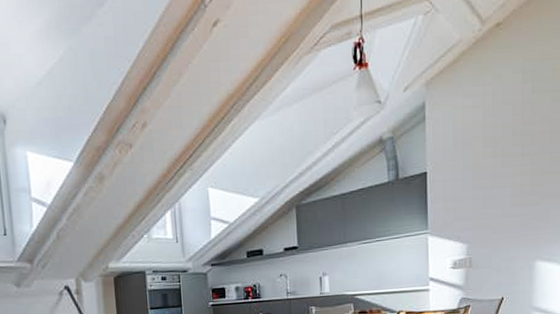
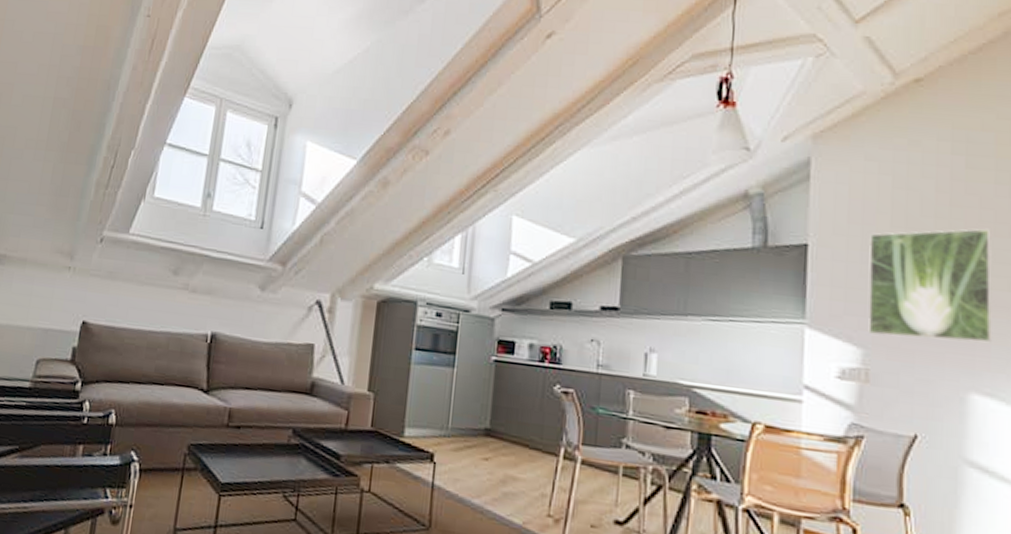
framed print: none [469,138,550,232] -> present [868,228,992,343]

